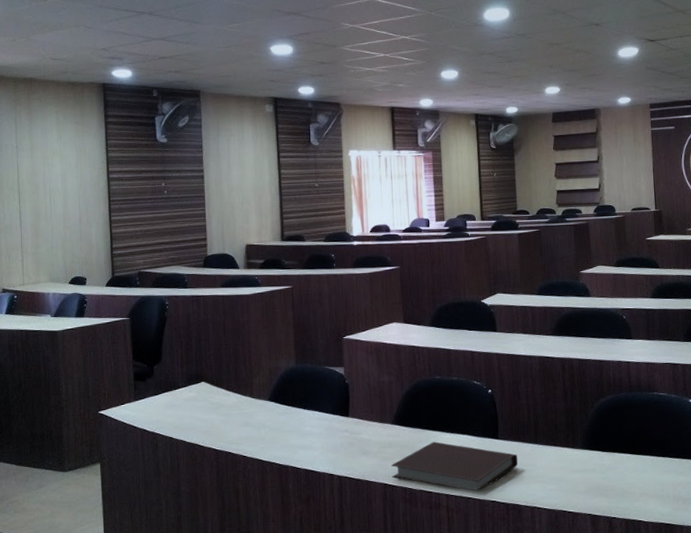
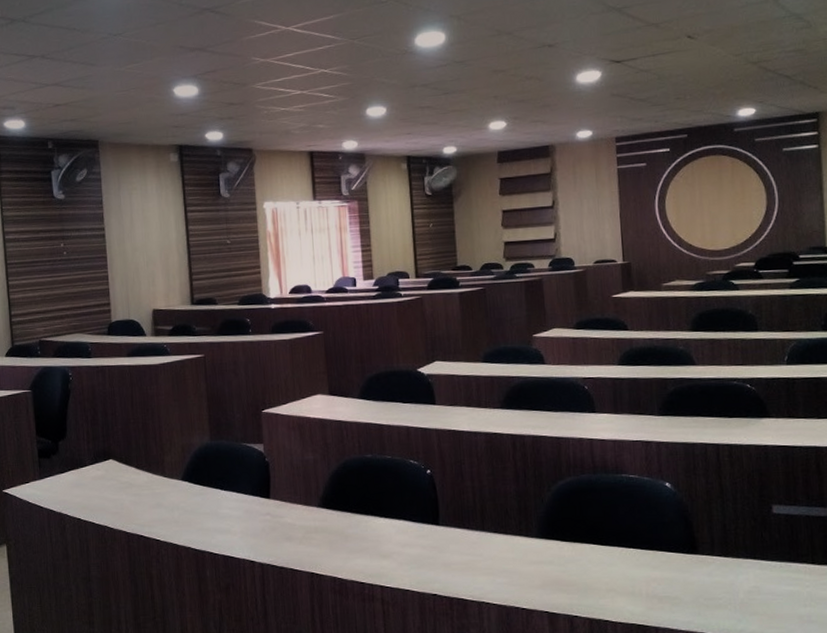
notebook: present [391,442,518,492] -> none [318,527,463,583]

